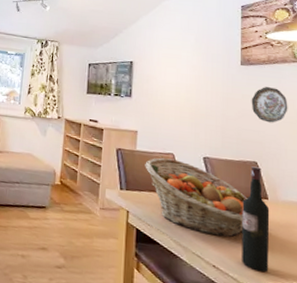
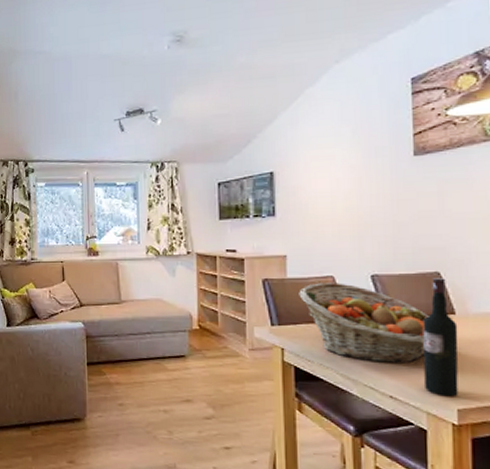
decorative plate: present [251,87,288,123] -> none [429,178,479,223]

